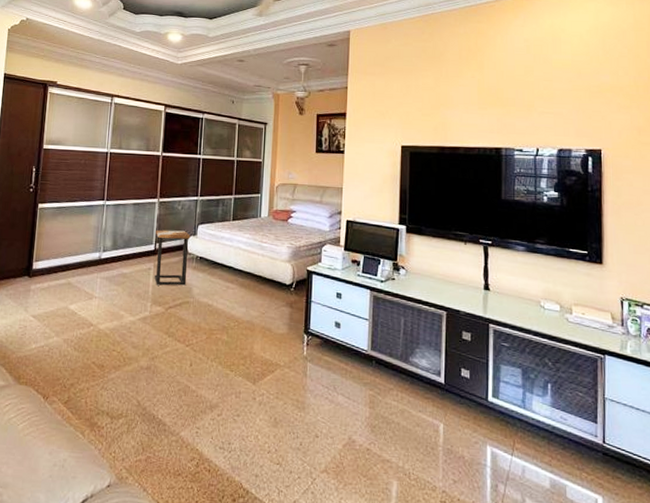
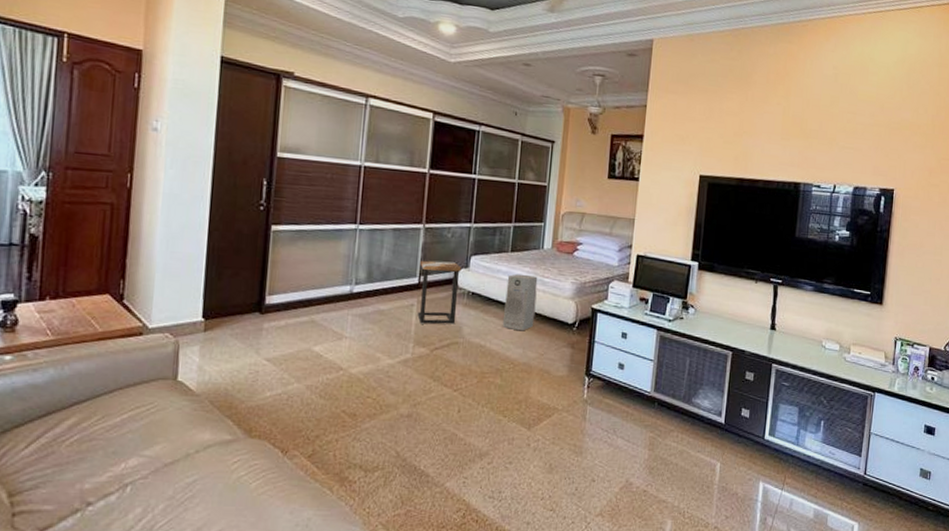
air purifier: none [227,240,257,292] -> present [502,274,538,331]

